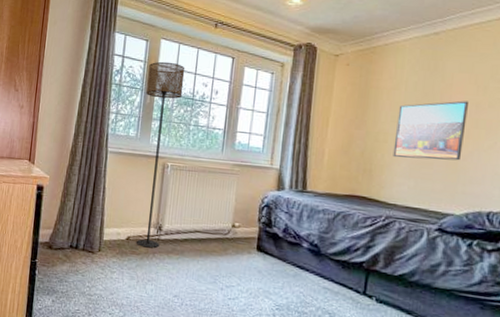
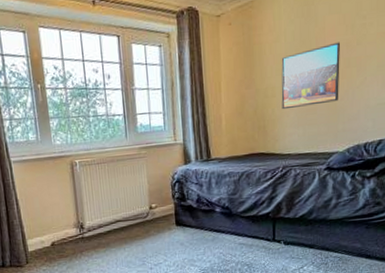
floor lamp: present [135,61,185,249] -> none [33,52,85,249]

